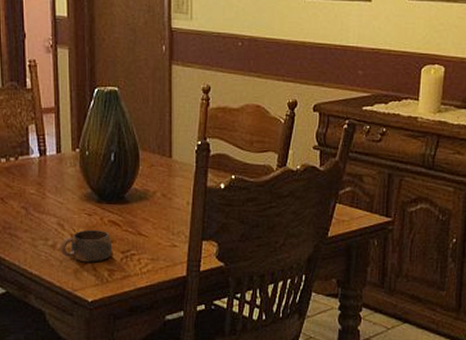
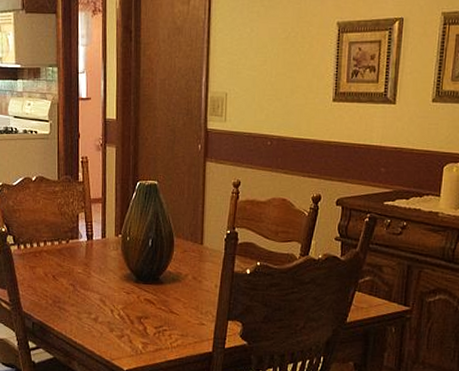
cup: present [60,229,113,262] -> none [101,306,147,336]

